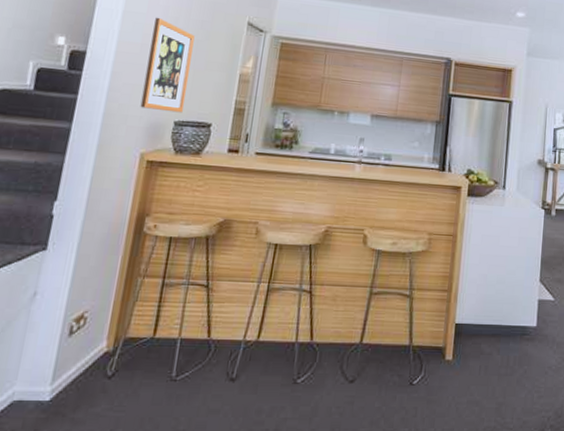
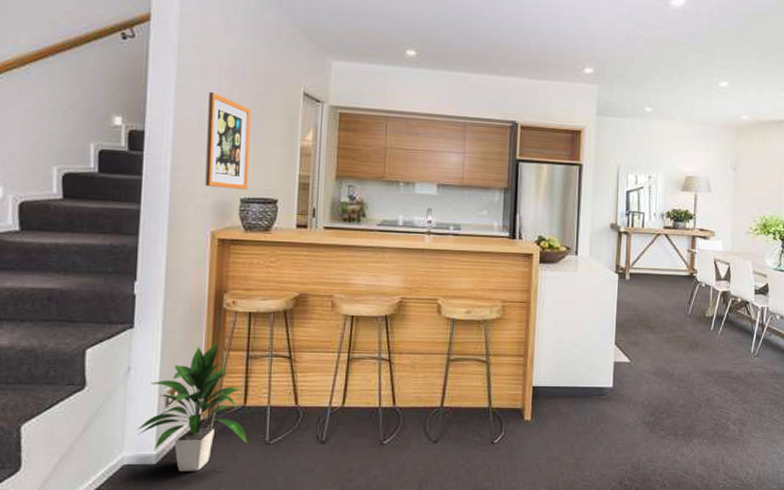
indoor plant: none [34,266,153,410] -> present [137,341,248,472]

